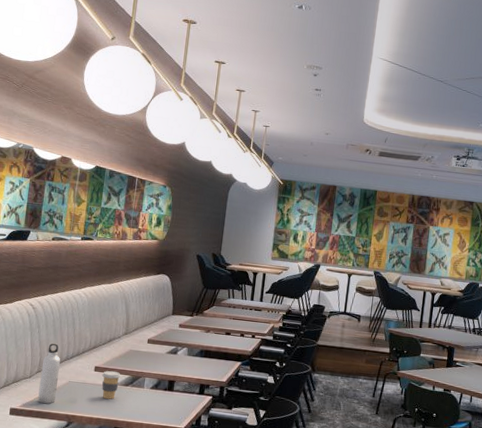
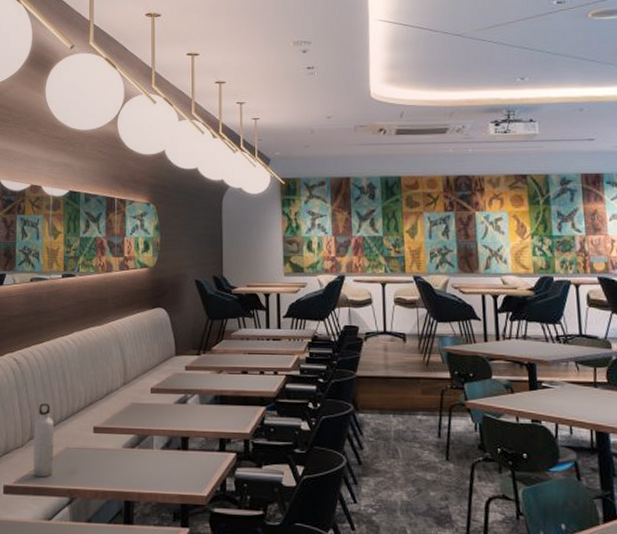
coffee cup: present [101,370,121,399] -> none [102,430,125,466]

